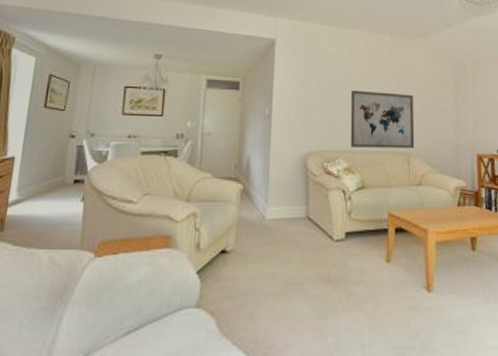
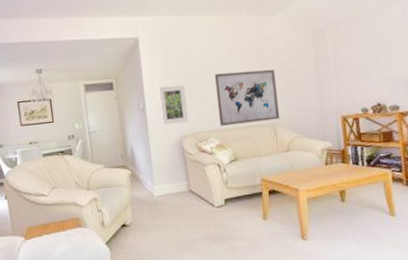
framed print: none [288,94,318,138] -> present [158,85,189,125]

